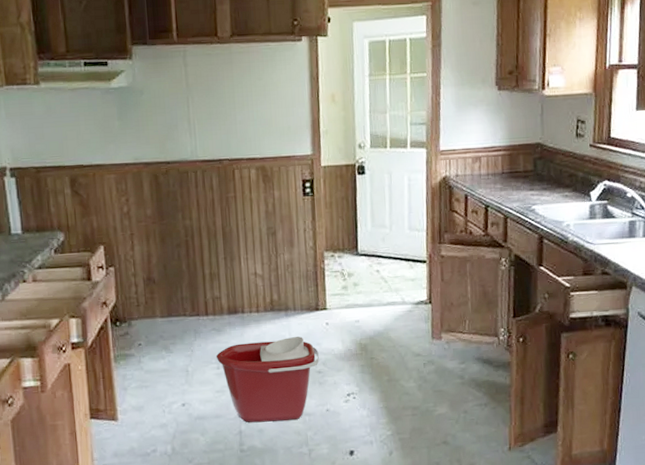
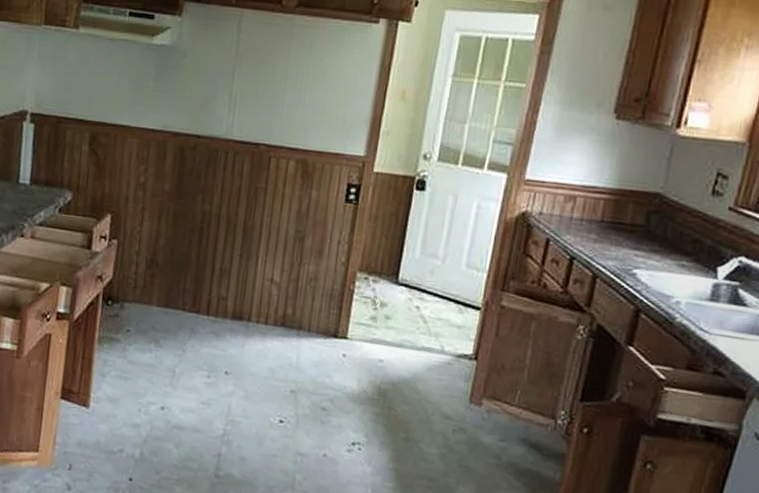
bucket: present [215,336,319,423] -> none [208,354,328,457]

